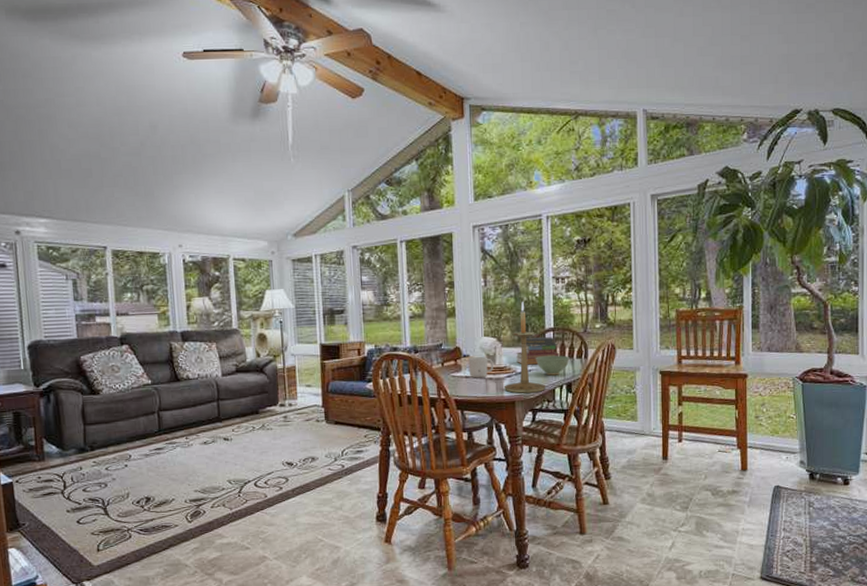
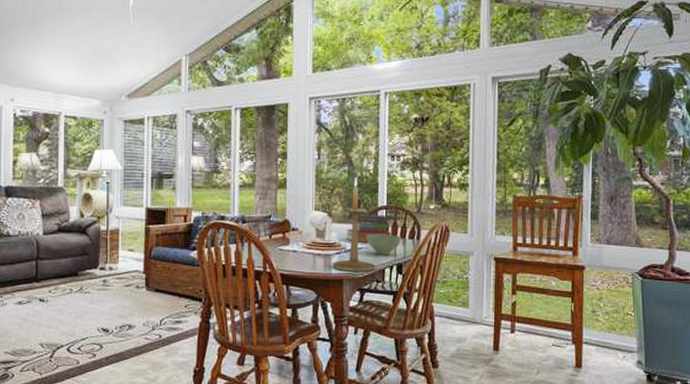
mug: present [468,357,493,378] -> none [297,231,322,253]

